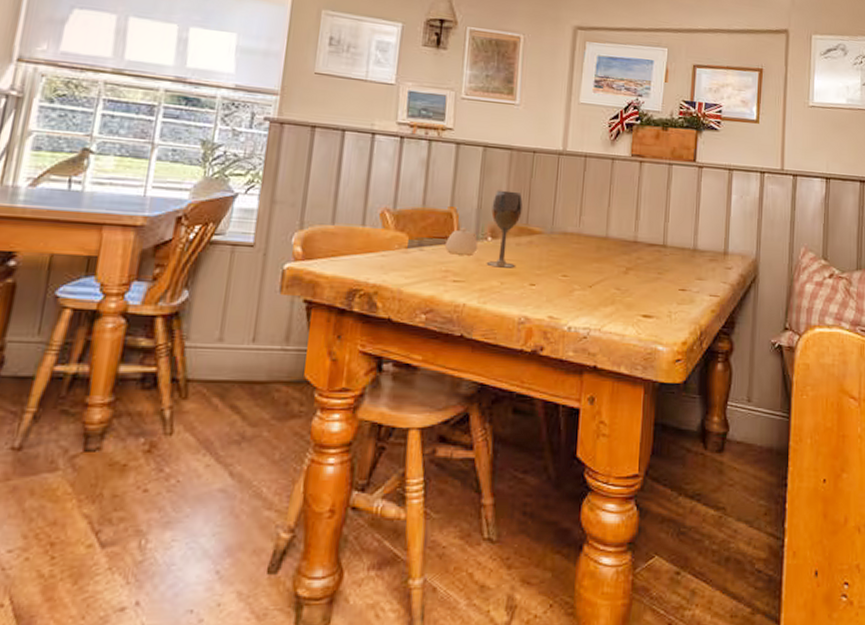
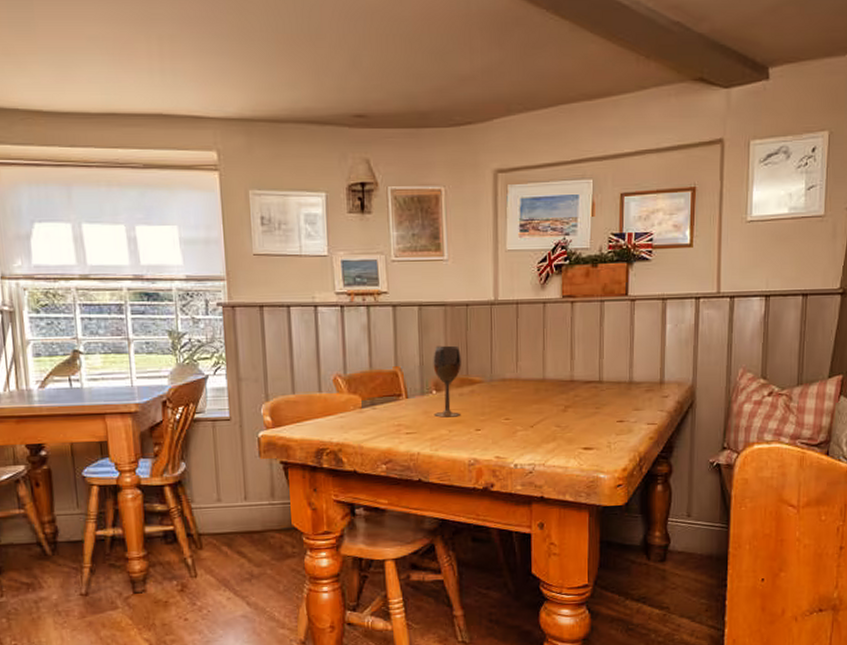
sugar bowl: present [445,227,478,256] -> none [395,384,425,411]

